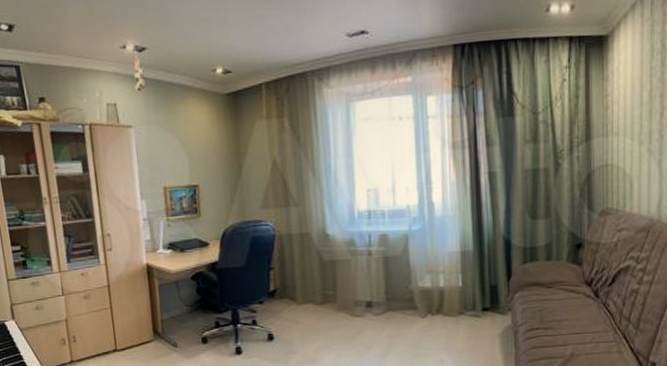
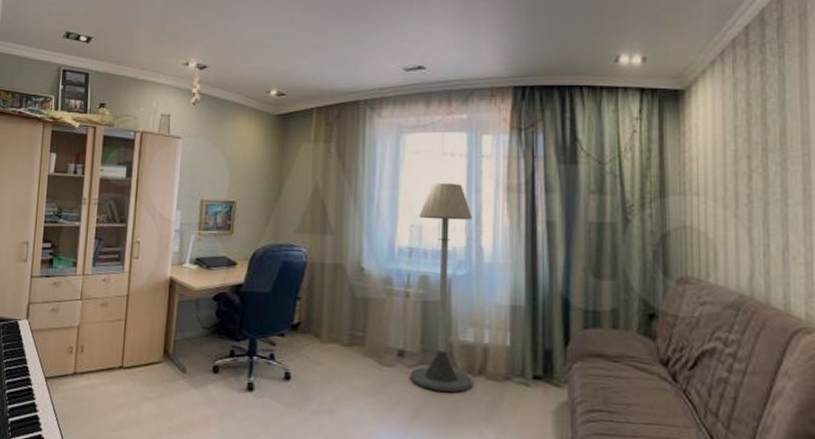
floor lamp: none [374,145,432,331] -> present [410,182,473,392]

